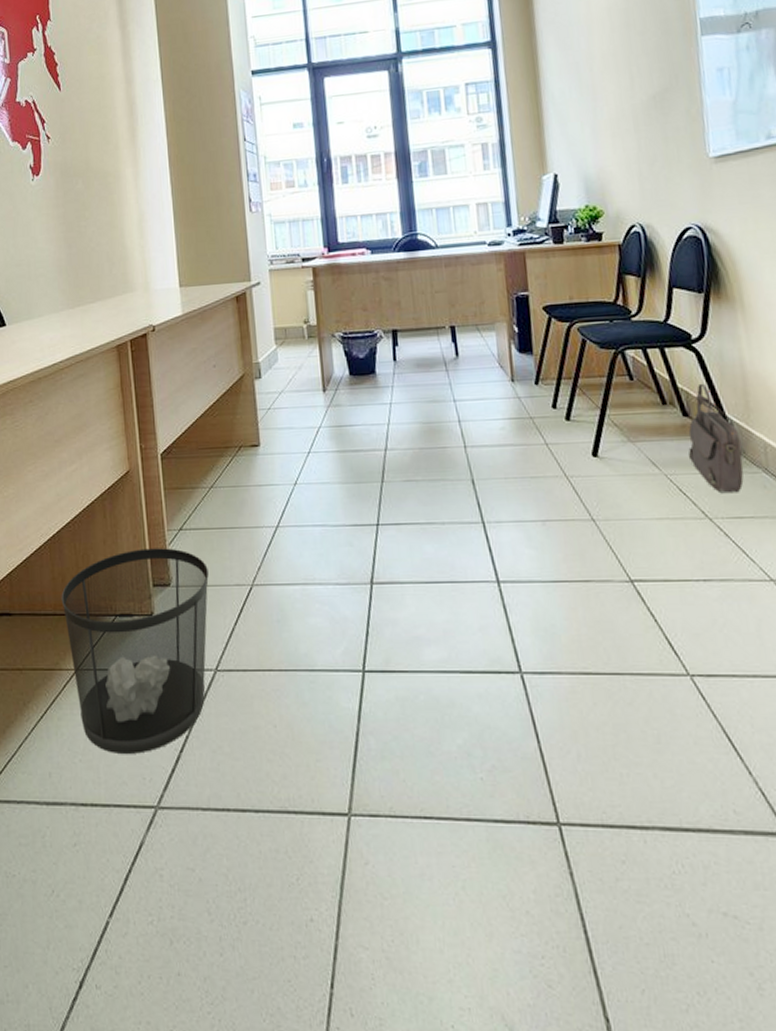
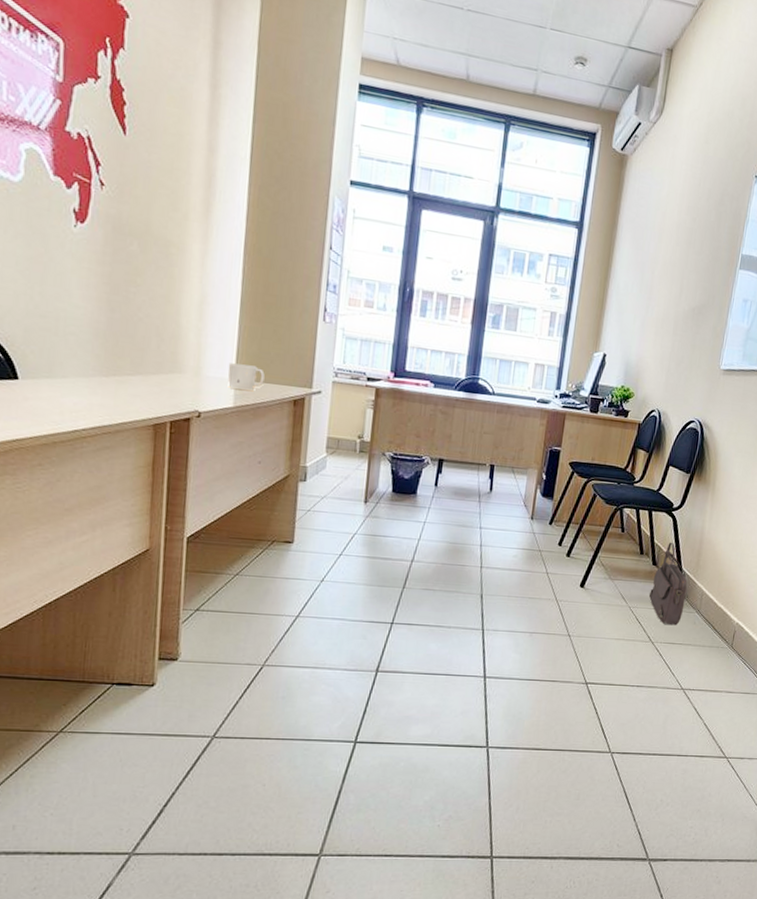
waste bin: present [61,548,209,754] -> none [50,624,221,808]
mug: none [171,270,206,298] -> present [228,363,265,392]

